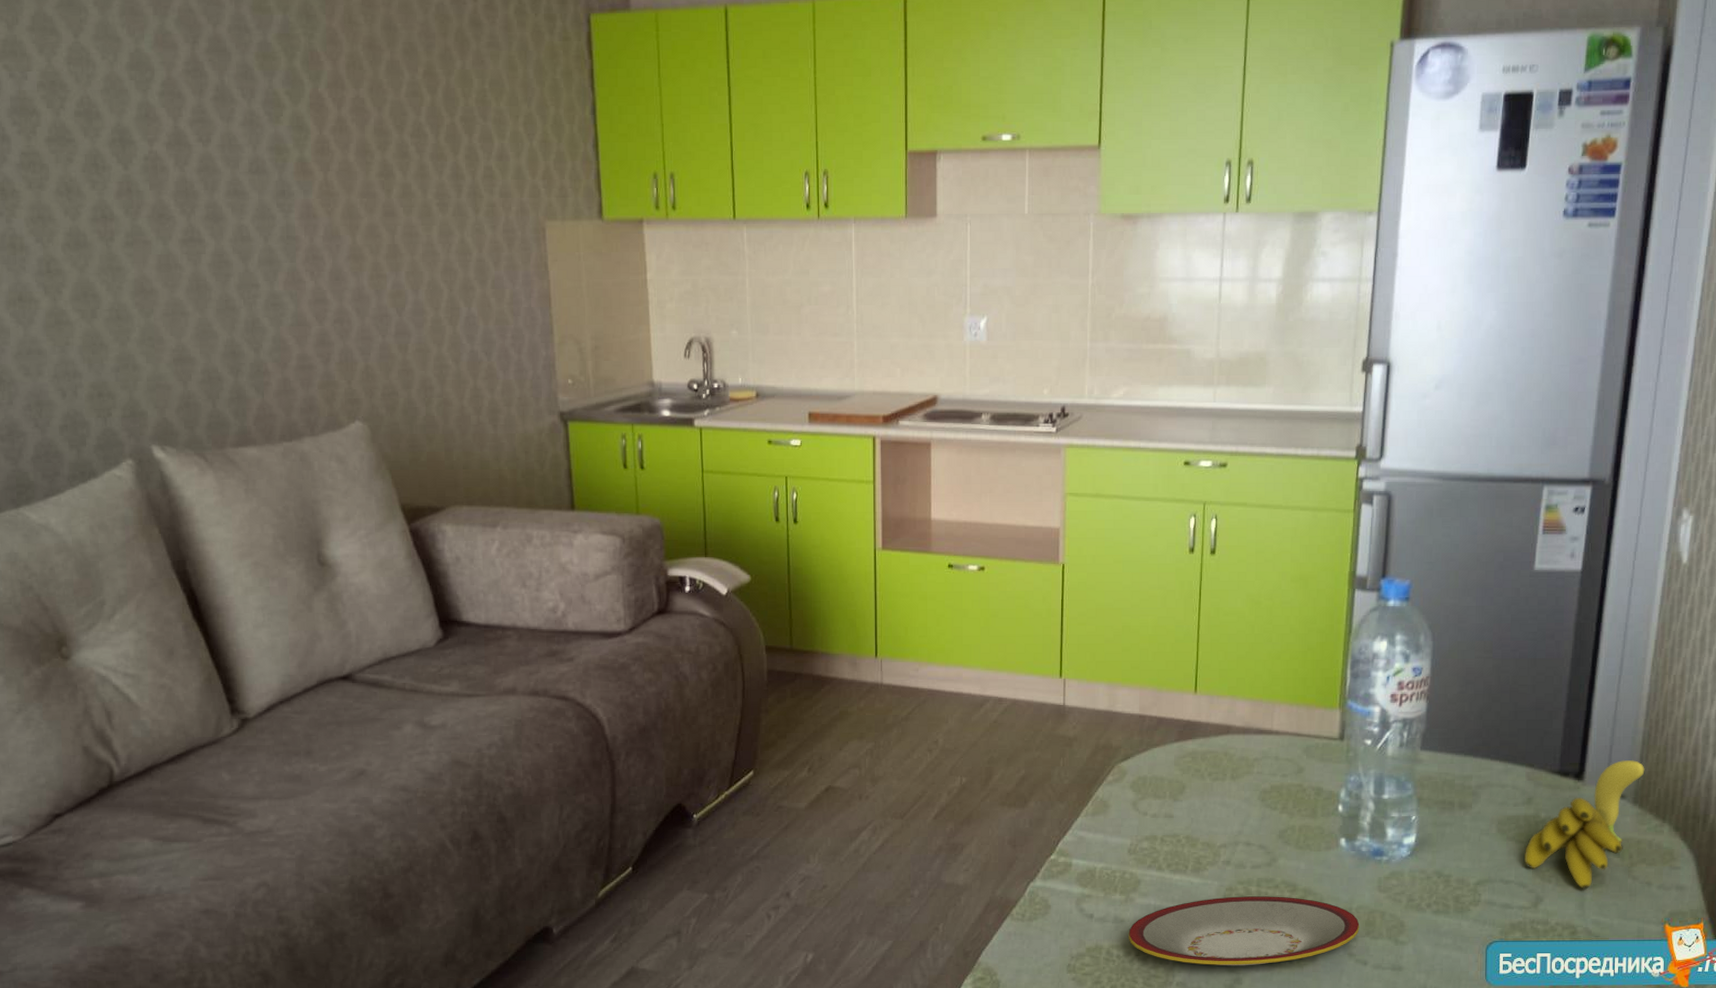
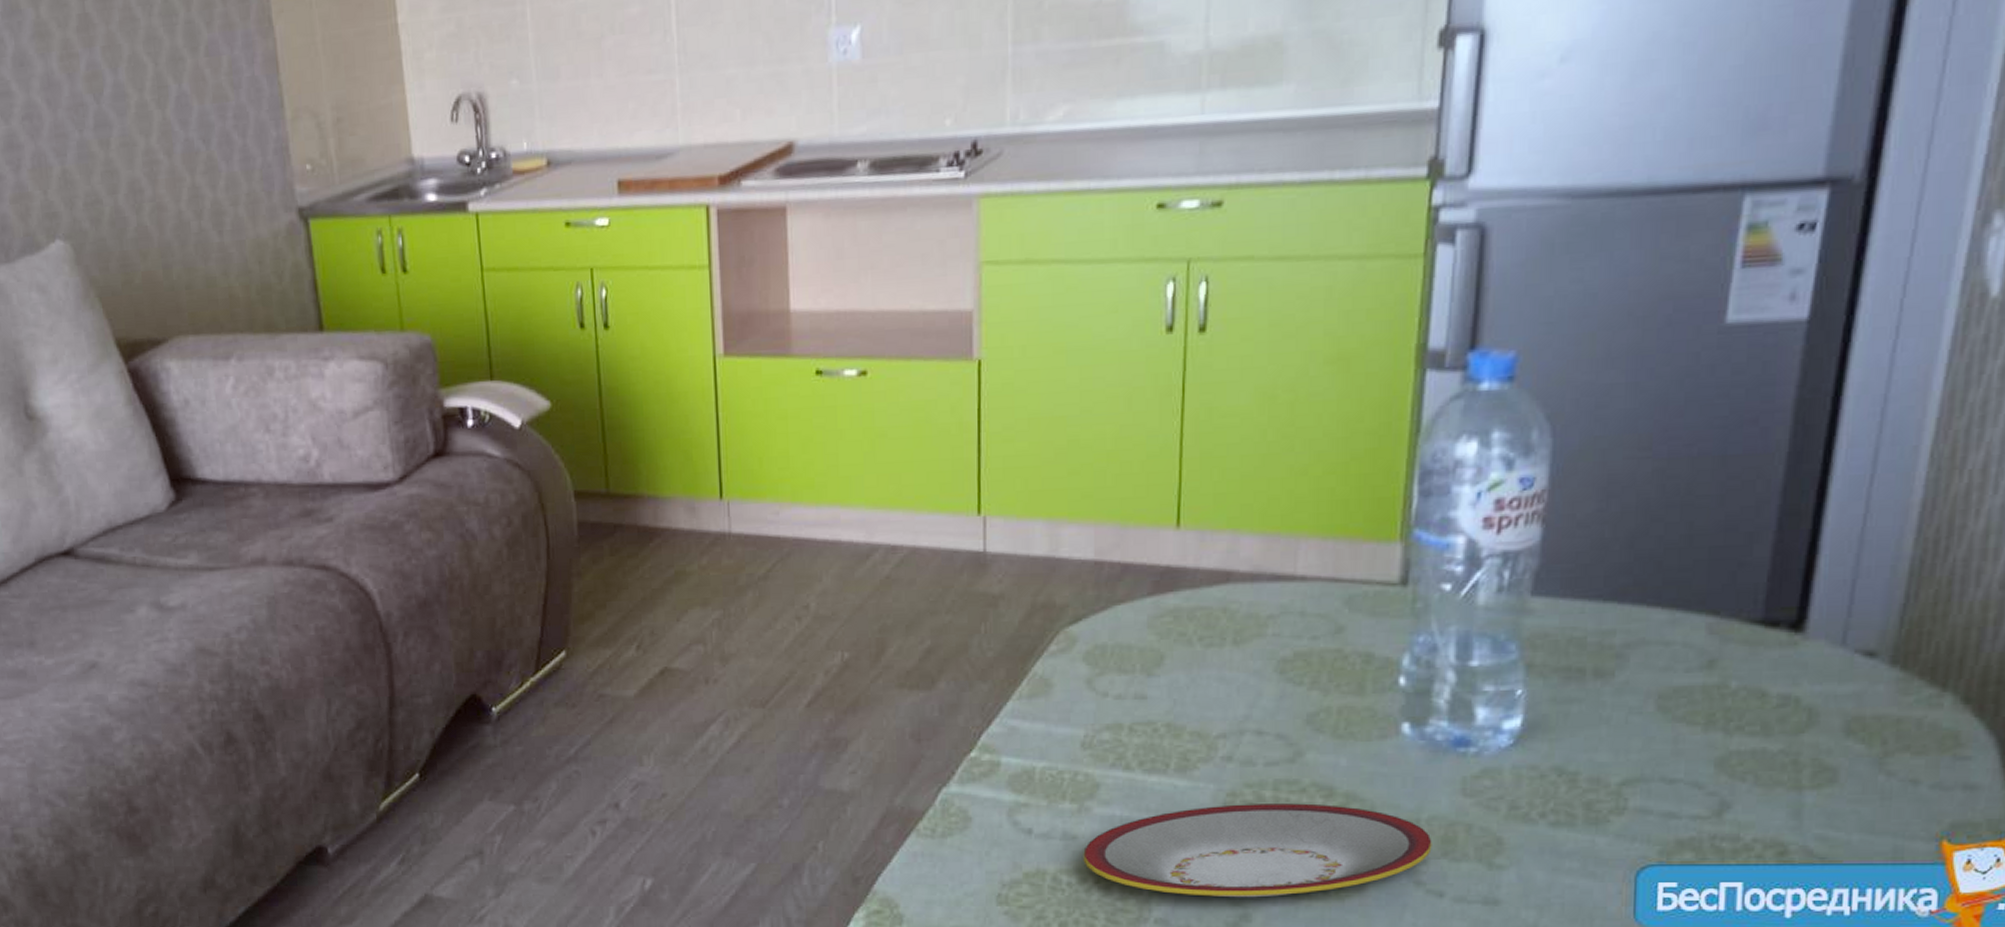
banana: present [1525,759,1645,890] -> none [1701,599,1913,791]

